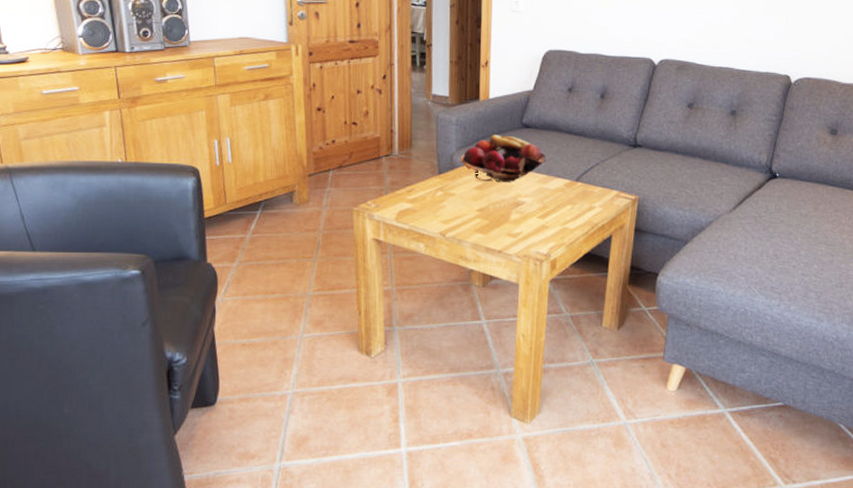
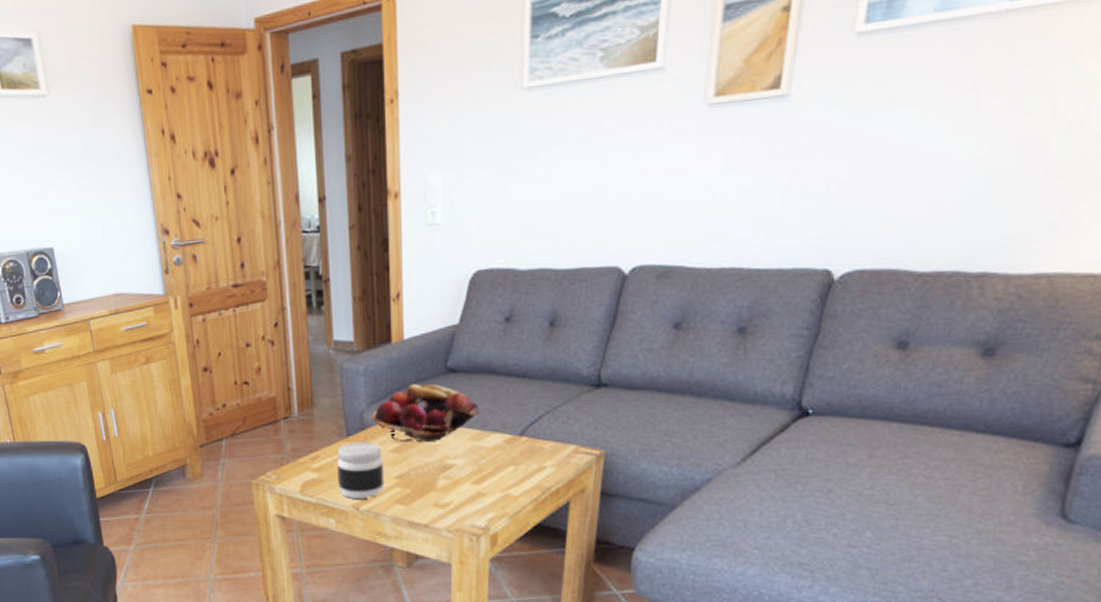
jar: none [428,179,468,228] -> present [337,442,385,500]

